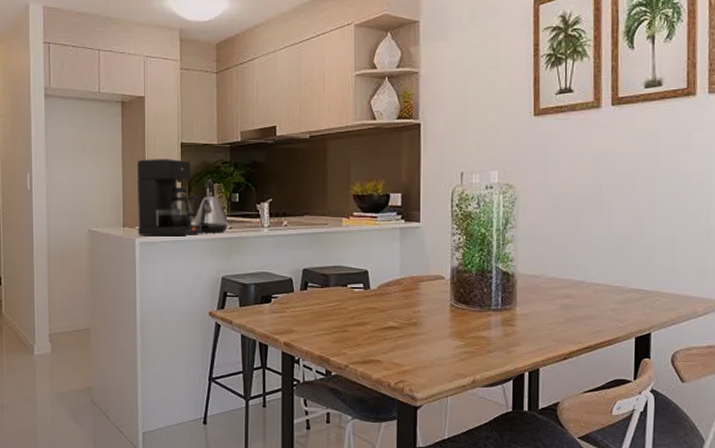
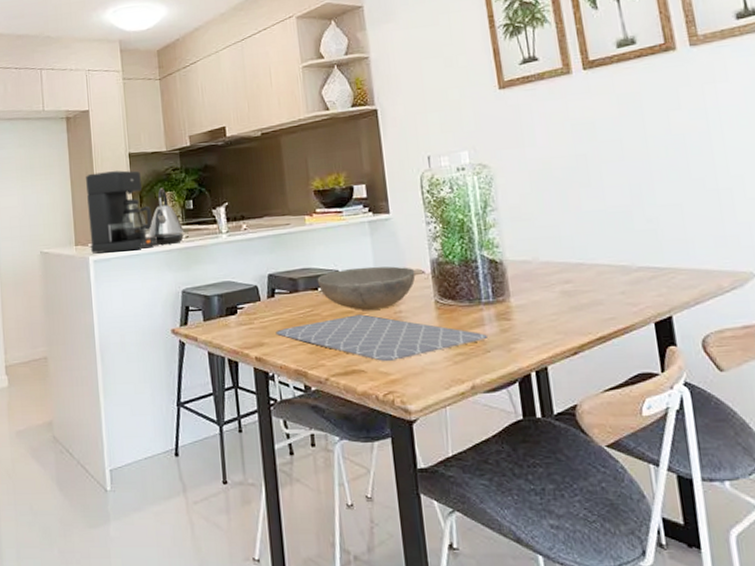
placemat: none [305,311,493,355] -> present [276,314,489,362]
bowl: none [347,269,436,308] -> present [317,266,416,310]

